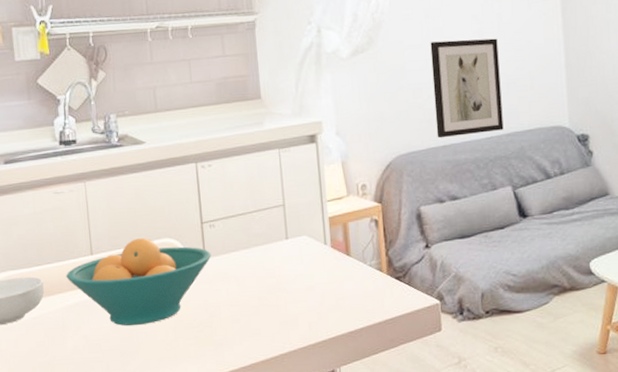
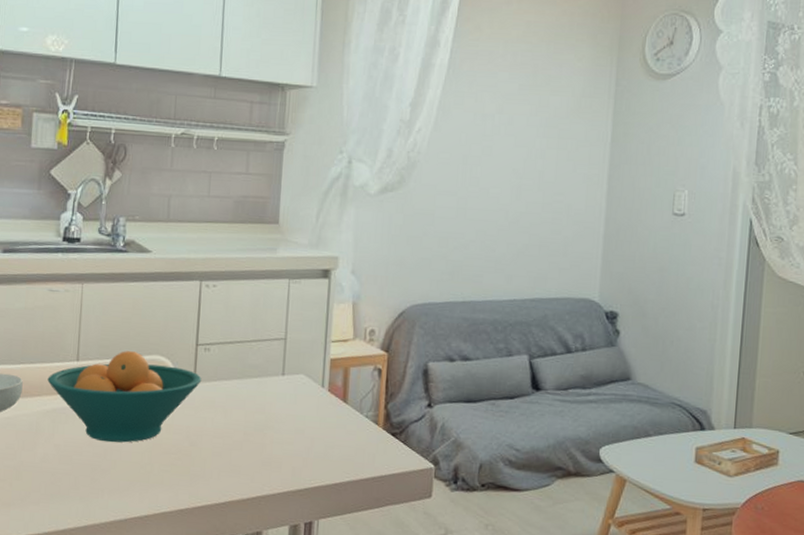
wall art: present [430,38,504,138] -> none [457,190,536,295]

